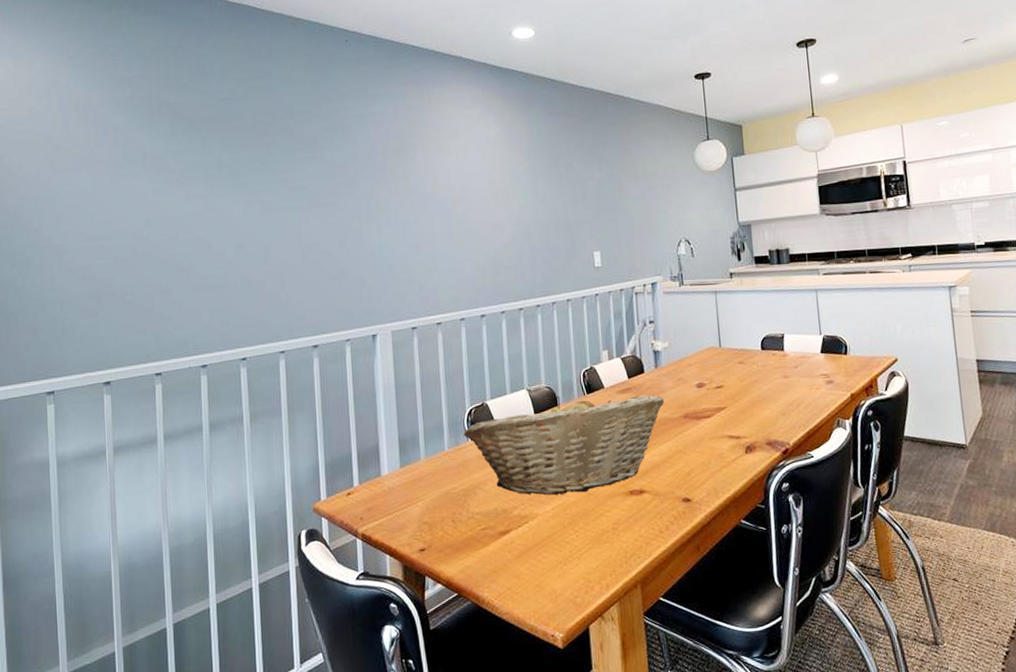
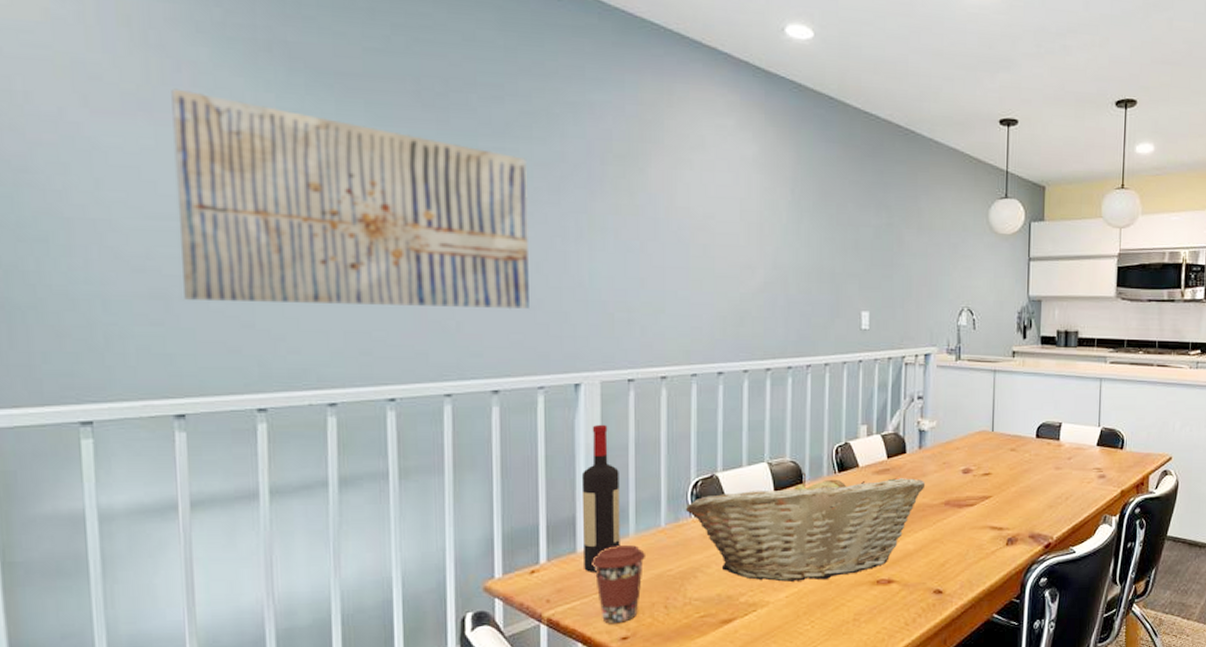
wall art: none [102,147,337,296] -> present [171,88,530,310]
wine bottle: none [381,366,414,493] -> present [581,424,620,572]
coffee cup: none [393,468,435,538] -> present [592,545,647,624]

